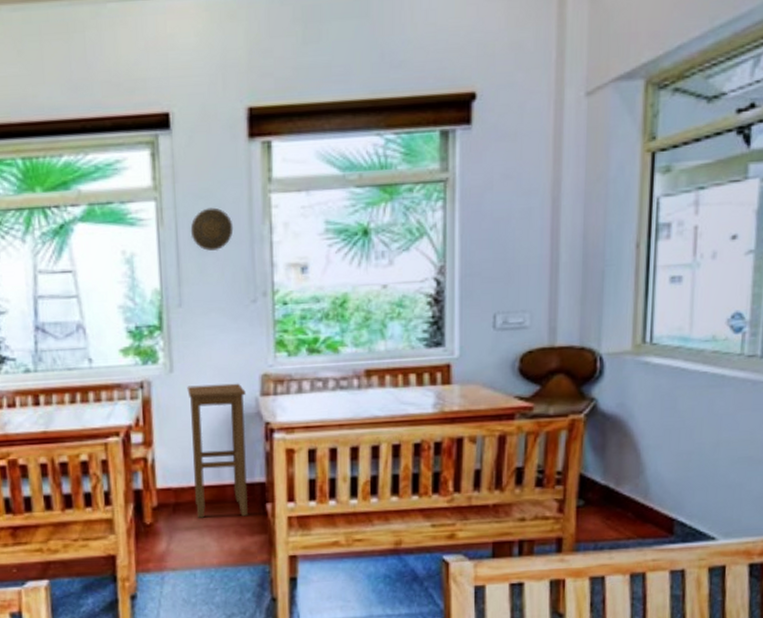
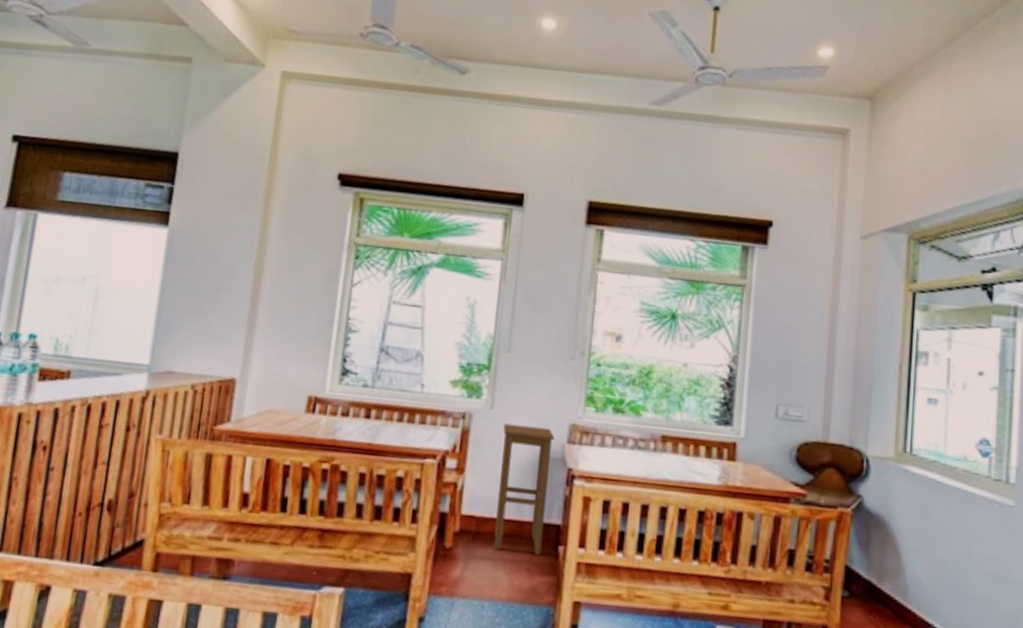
decorative plate: present [190,207,234,252] -> none [526,274,564,311]

